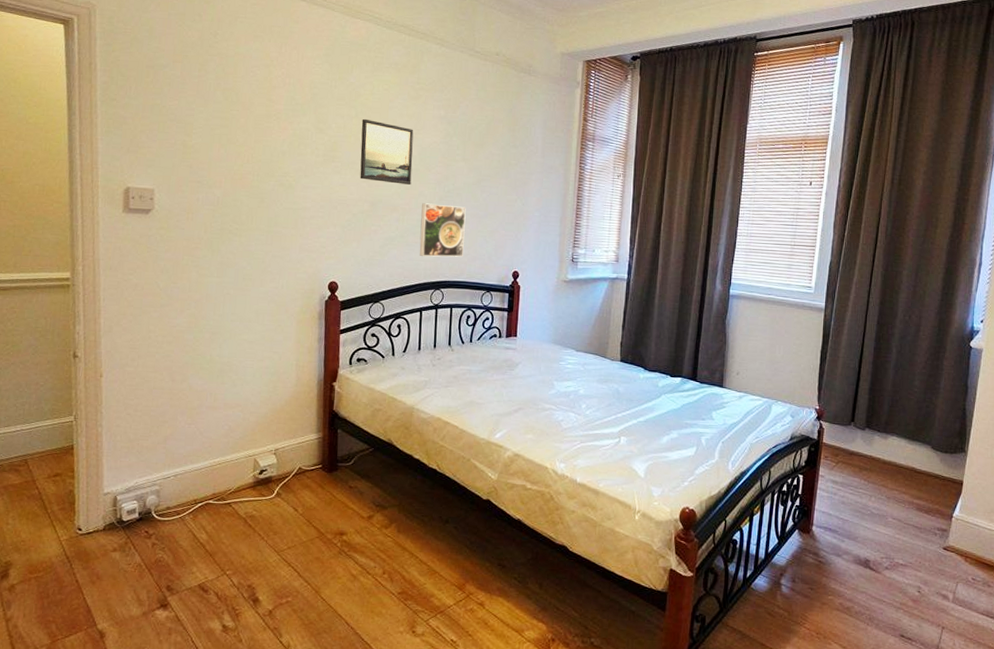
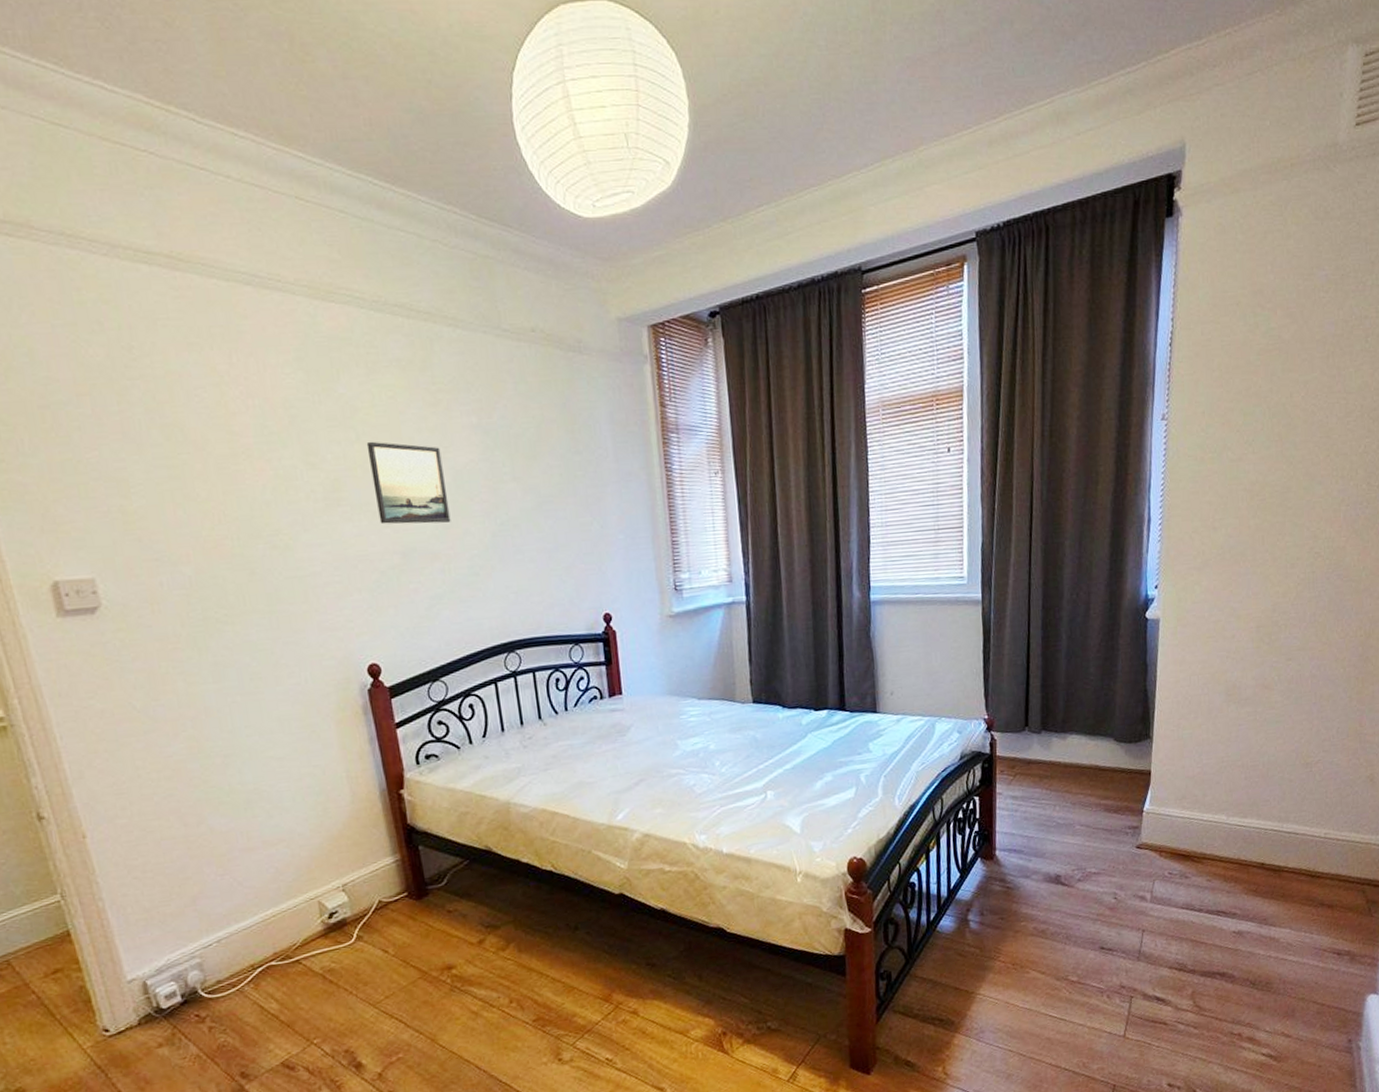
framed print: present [419,203,466,257] -> none [470,540,537,613]

